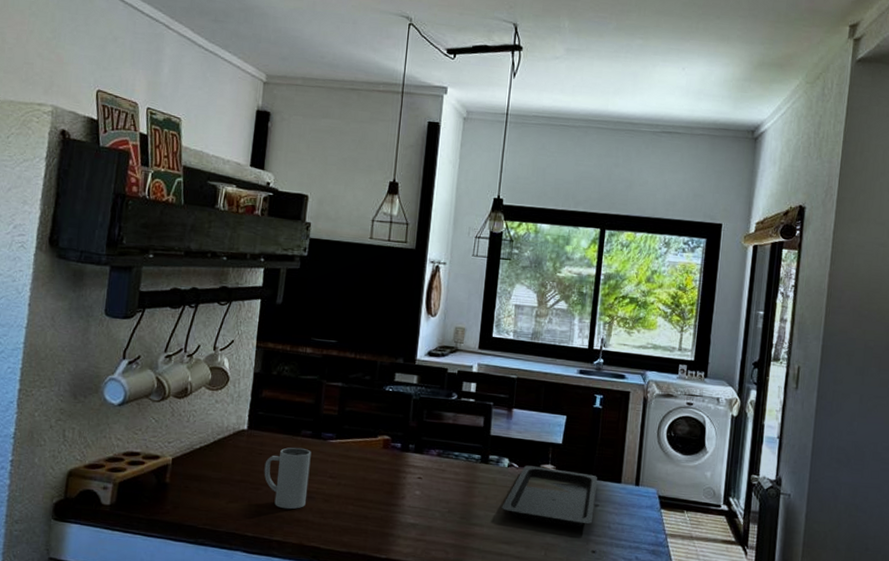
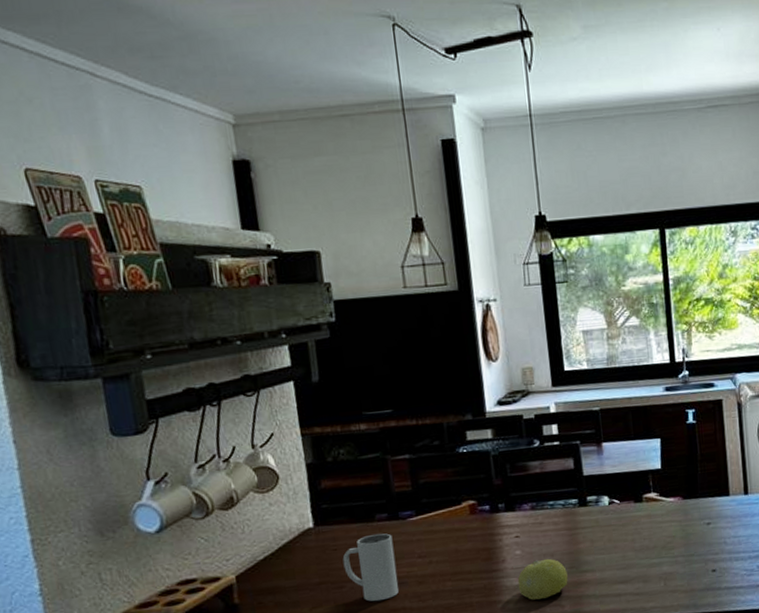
fruit: none [411,503,458,542] -> present [517,558,568,600]
serving tray: present [501,465,597,527] -> none [610,493,708,555]

